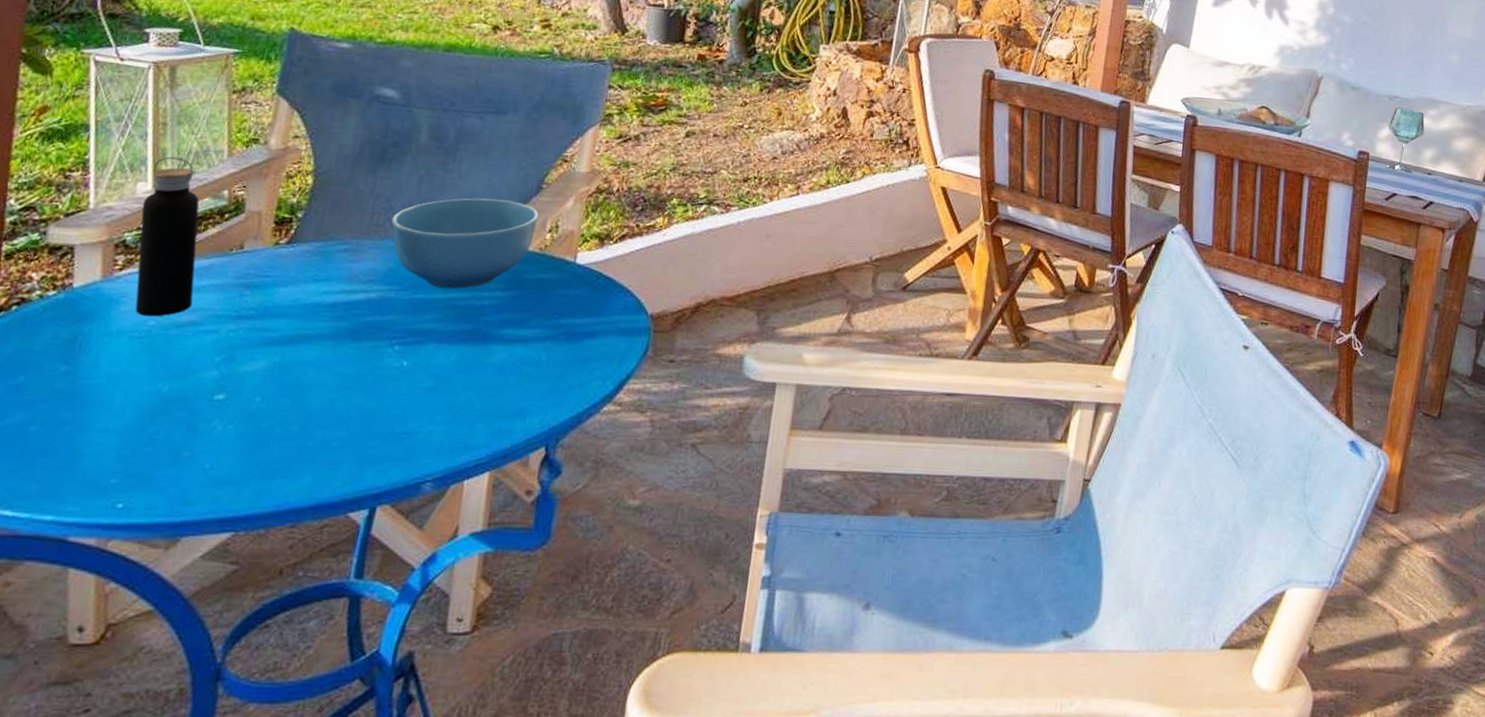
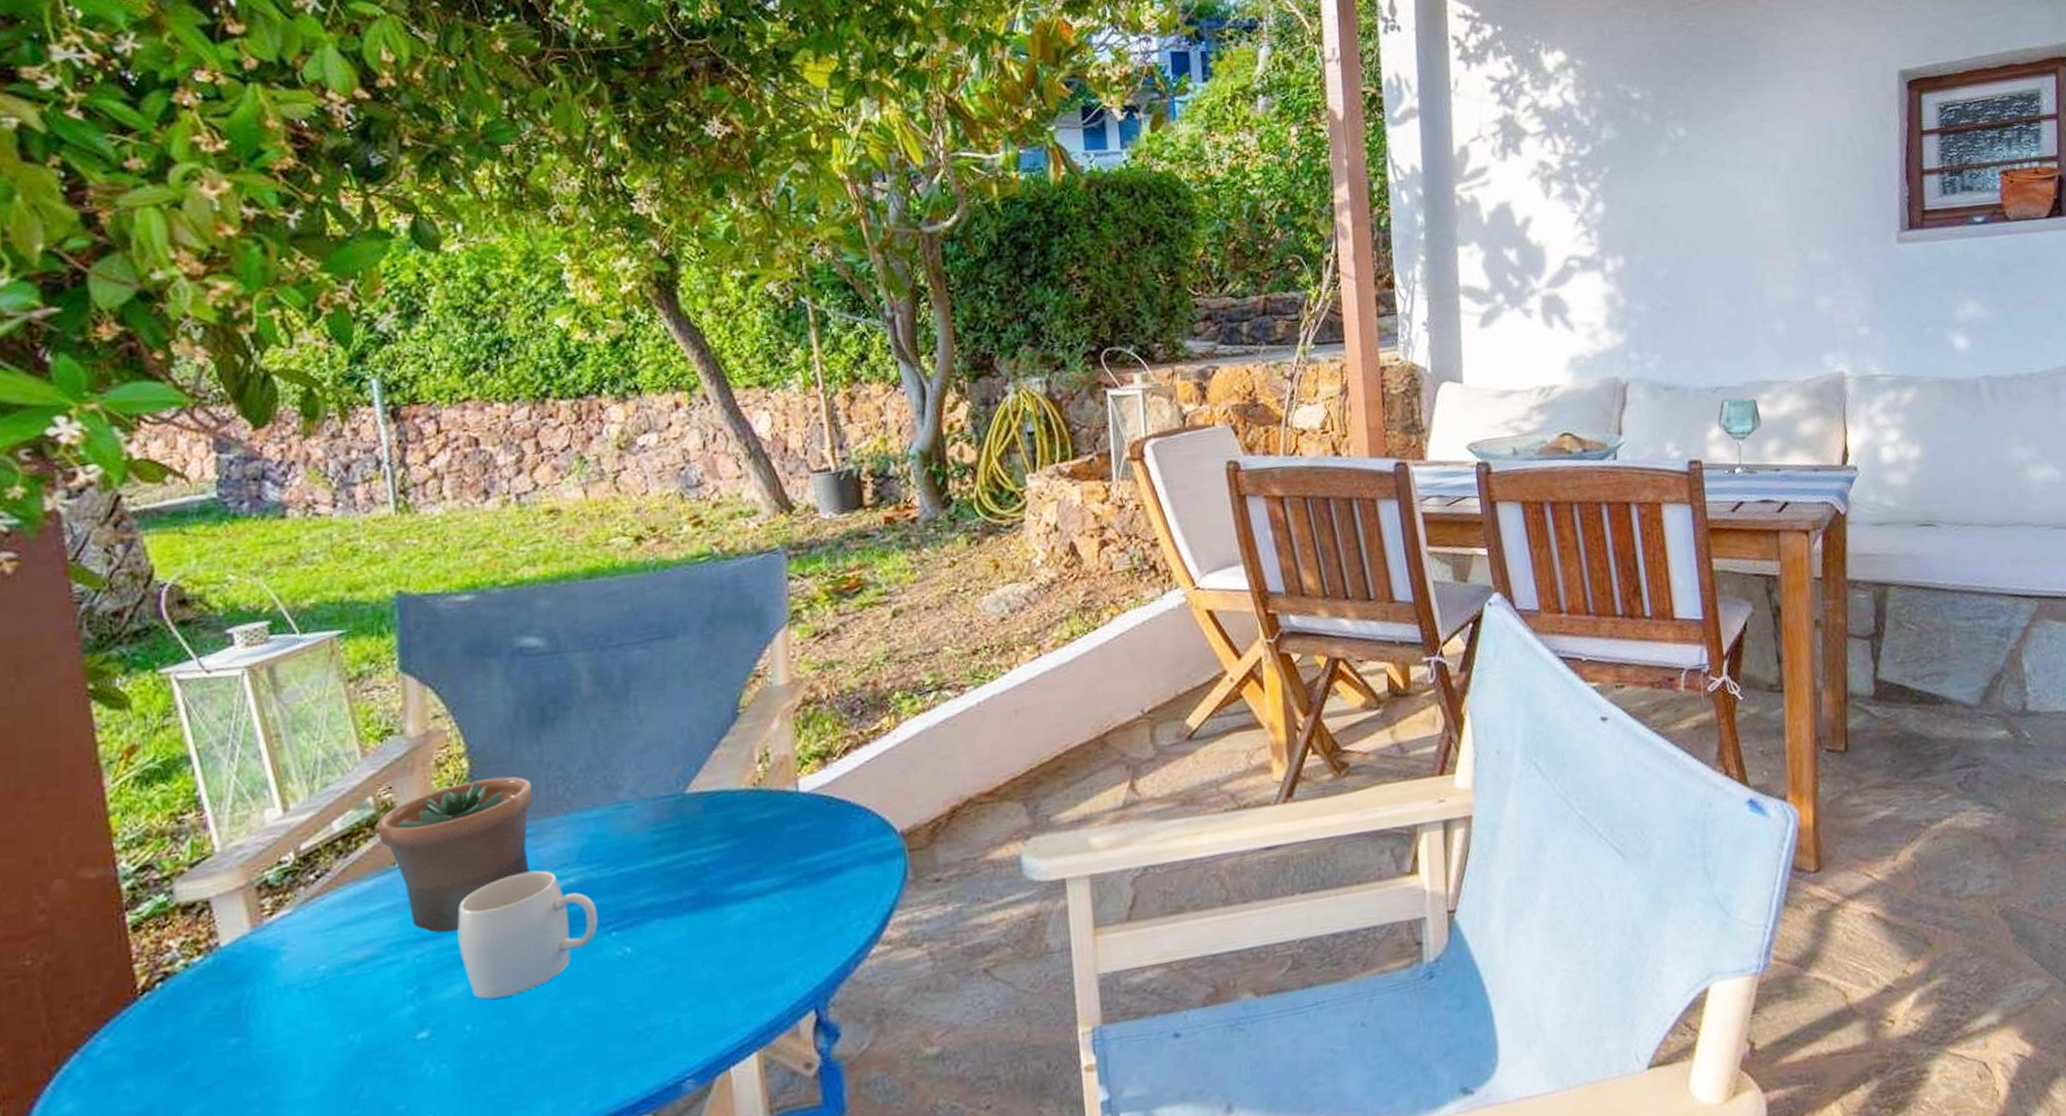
water bottle: present [135,156,200,317] -> none [276,770,365,962]
planter: none [224,195,360,317] -> present [377,776,534,933]
mug: none [266,280,388,381] -> present [457,870,599,1000]
bowl: present [391,198,539,289] -> none [571,735,743,855]

